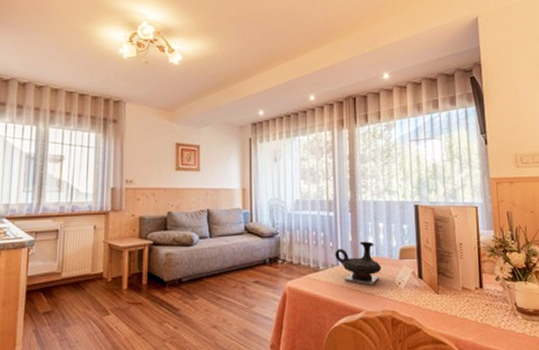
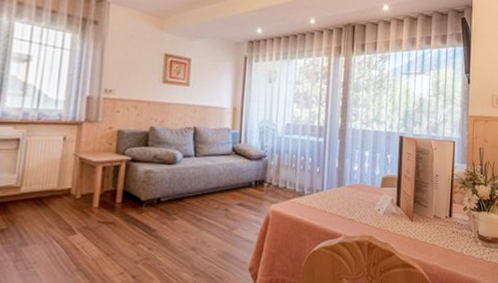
teapot: present [335,241,382,286] -> none [320,168,364,212]

